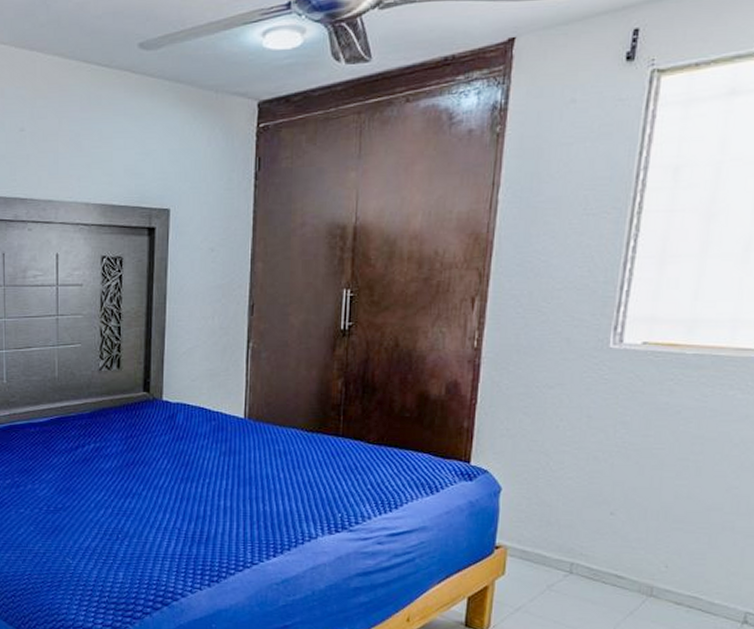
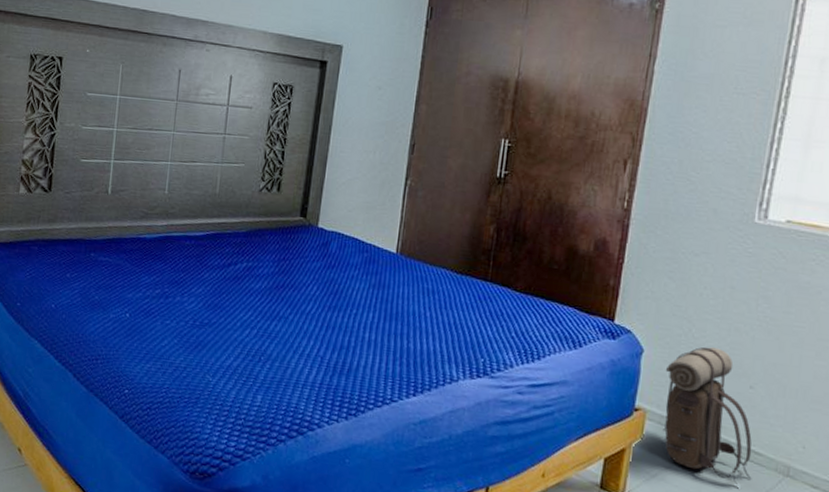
backpack: none [524,478,616,609] -> present [663,347,752,484]

